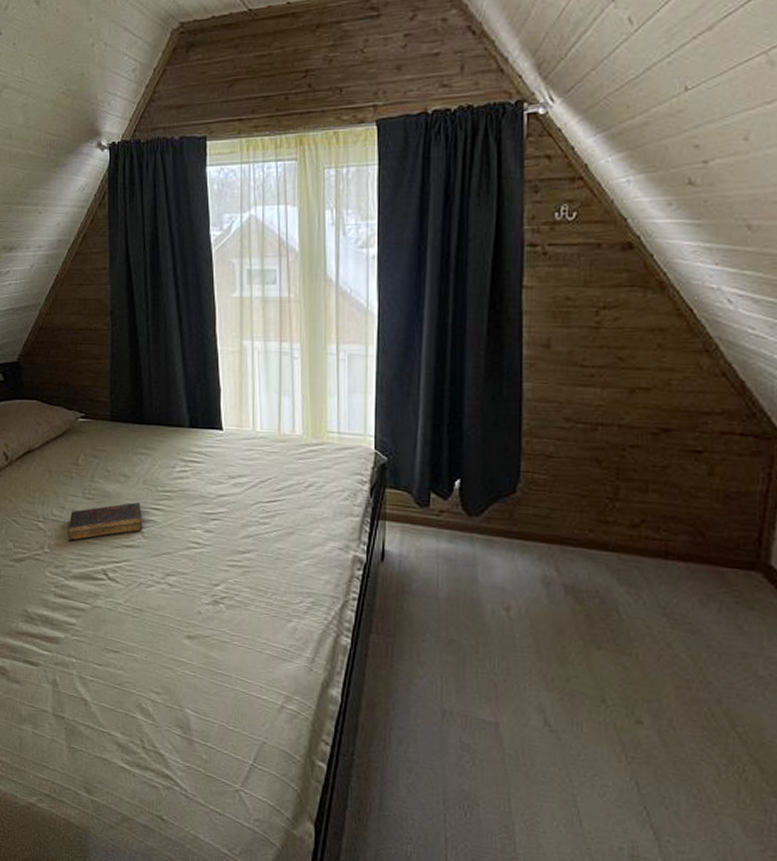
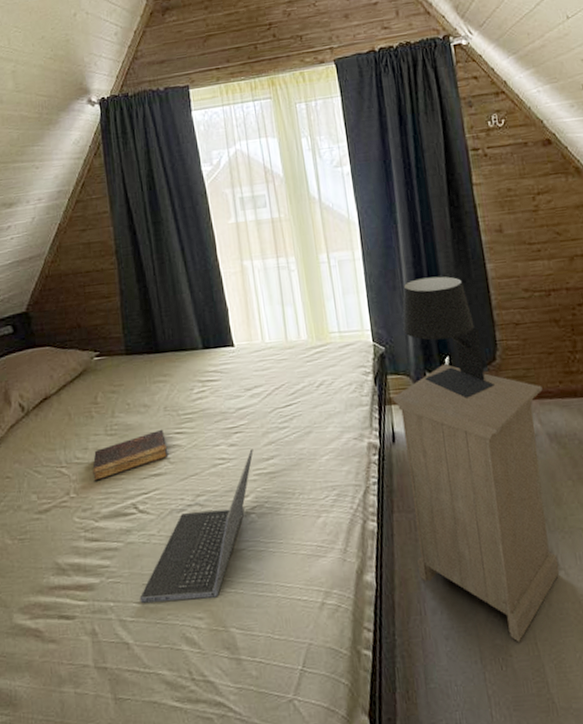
laptop computer: none [101,539,230,677] -> present [139,449,254,603]
nightstand: none [388,488,567,794] -> present [392,364,560,642]
table lamp: none [411,387,509,529] -> present [402,276,495,399]

